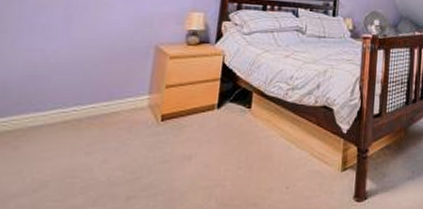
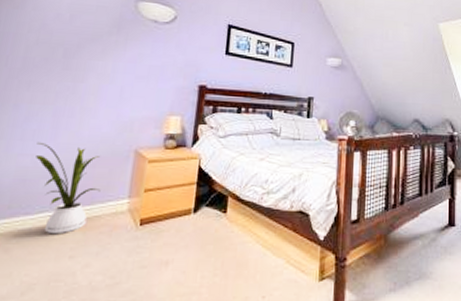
house plant: none [46,36,119,131] -> present [36,141,101,235]

